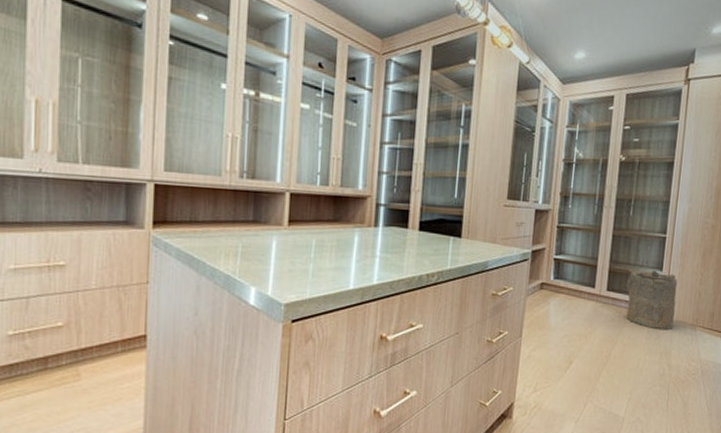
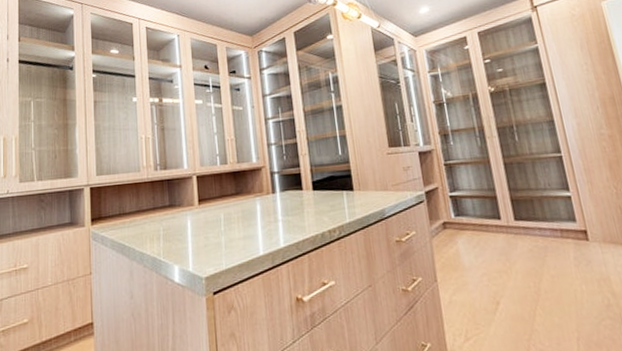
laundry hamper: present [626,268,678,330] -> none [532,191,602,255]

